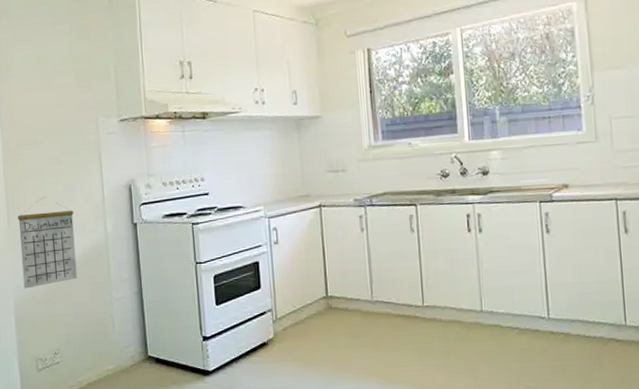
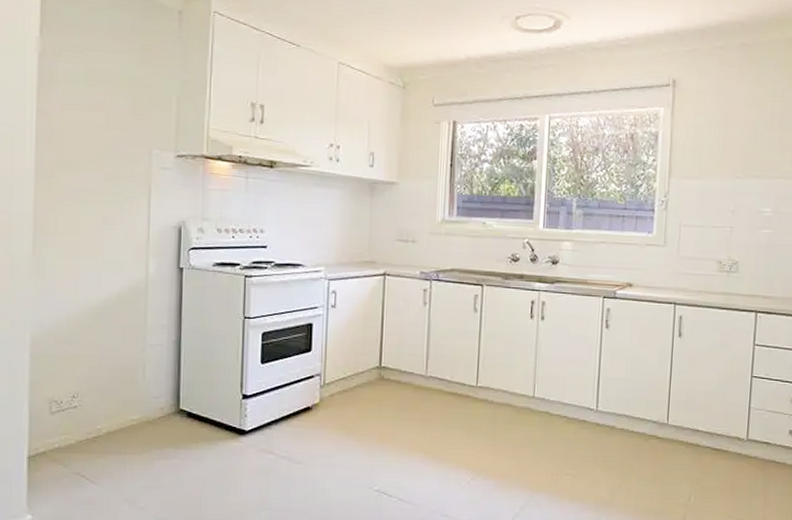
calendar: present [18,196,77,289] -> none [44,226,112,324]

